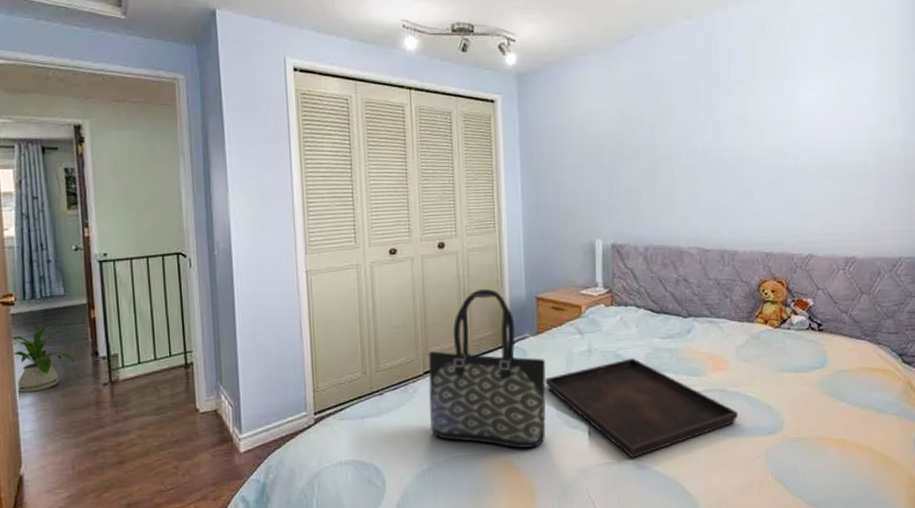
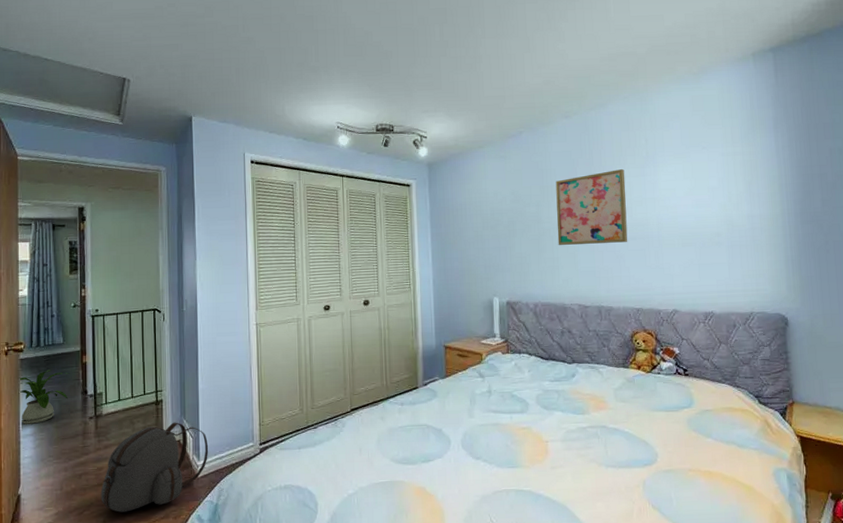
backpack: none [122,388,252,494] -> present [100,422,208,512]
tote bag: present [428,289,546,448] -> none [354,339,453,476]
serving tray: present [545,358,739,458] -> none [452,398,618,486]
wall art: none [673,84,759,177] -> present [555,169,628,245]

